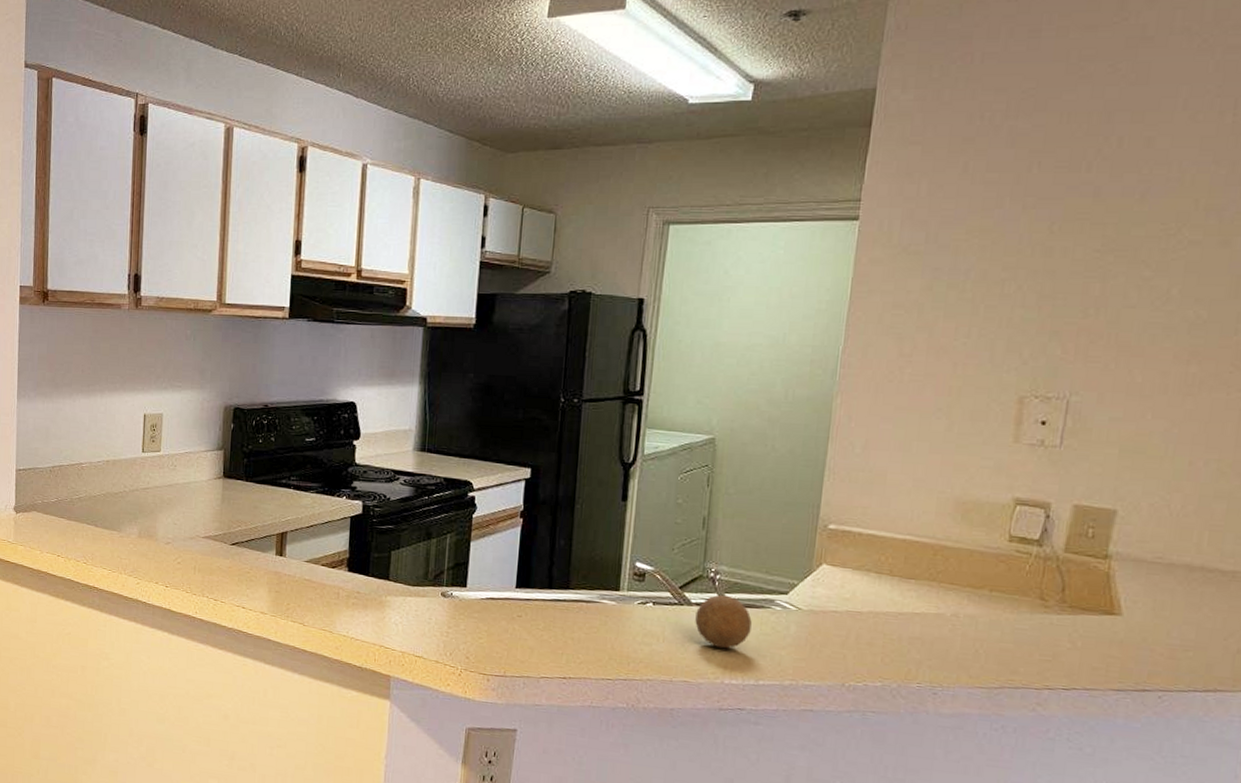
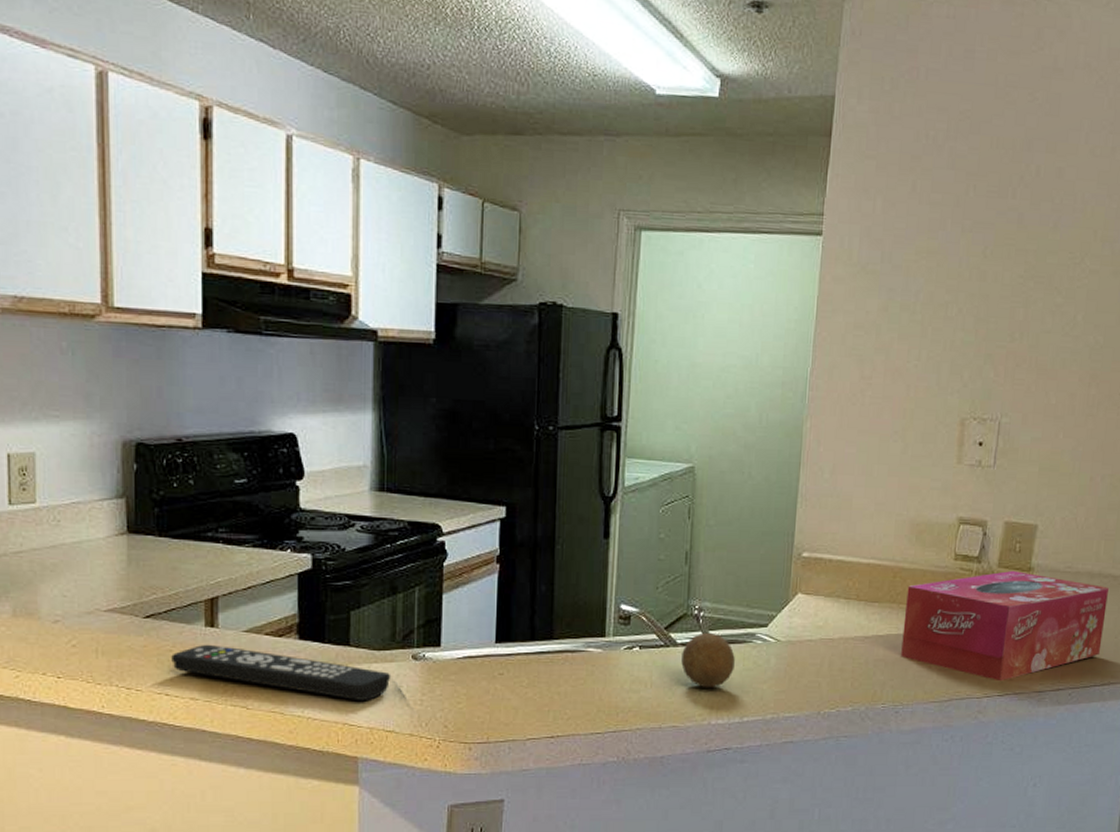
remote control: none [248,569,422,629] -> present [171,644,390,702]
tissue box: none [941,556,1215,674] -> present [901,570,1109,682]

